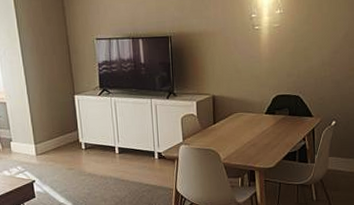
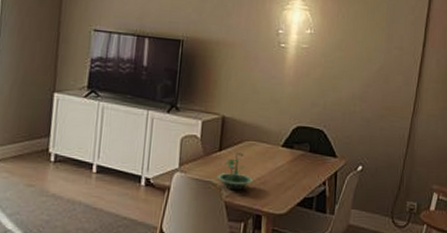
terrarium: none [214,122,244,154] -> present [216,151,253,191]

